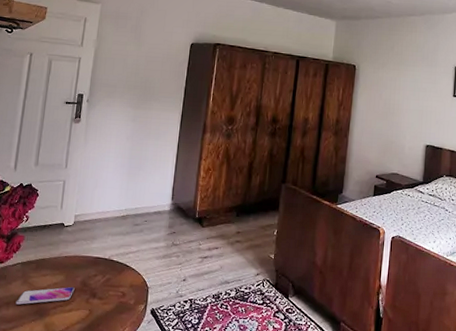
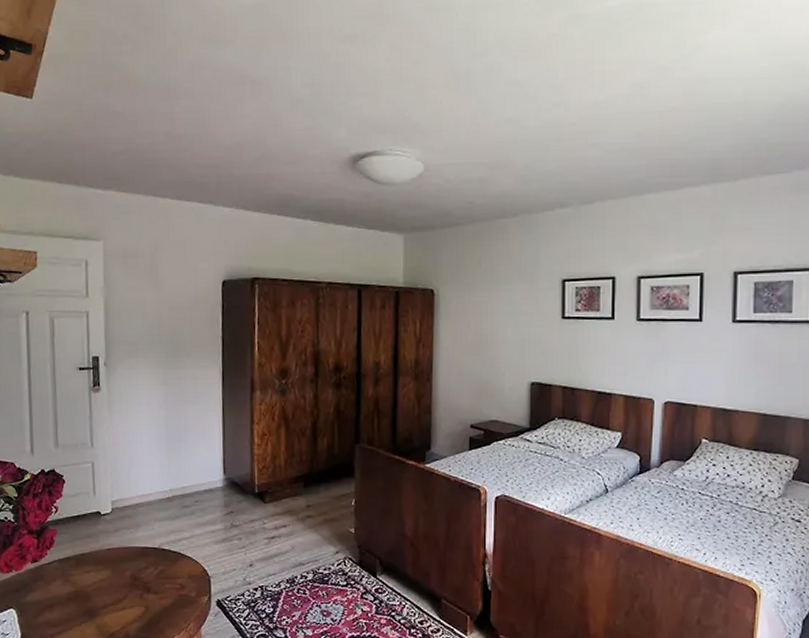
smartphone: present [15,286,75,305] -> none [59,582,125,606]

